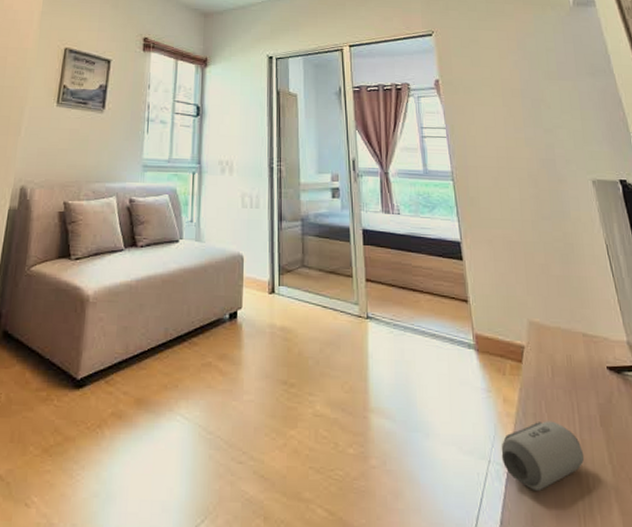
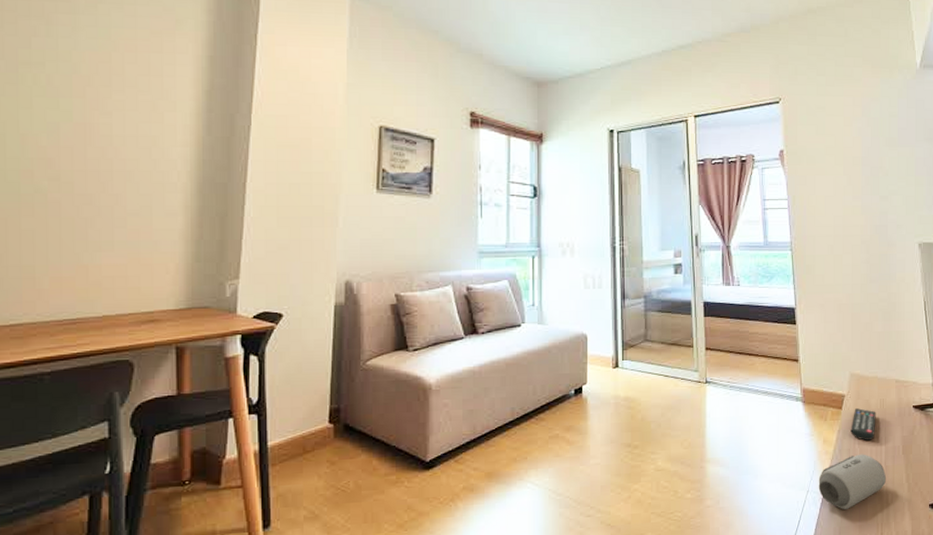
remote control: none [534,364,565,405] -> present [850,408,876,441]

